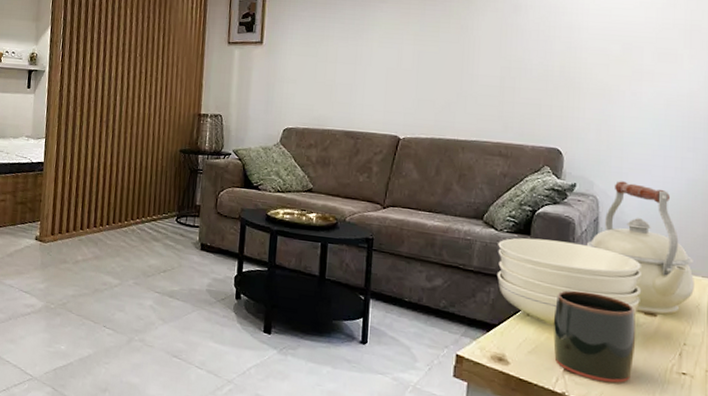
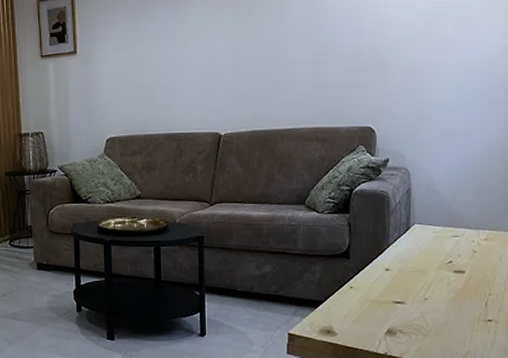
bowl: present [496,237,643,326] -> none [320,215,451,295]
mug: present [553,290,637,383] -> none [374,259,448,339]
kettle: present [586,181,694,315] -> none [400,151,497,271]

